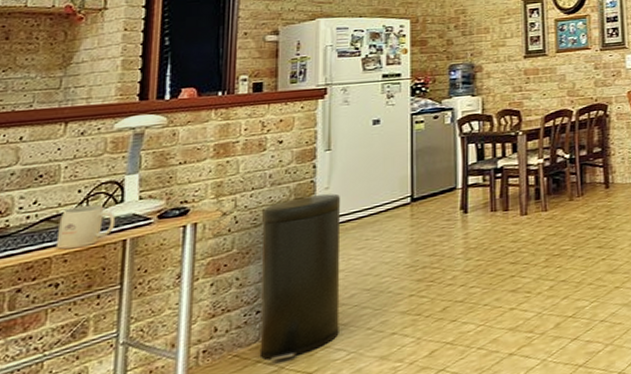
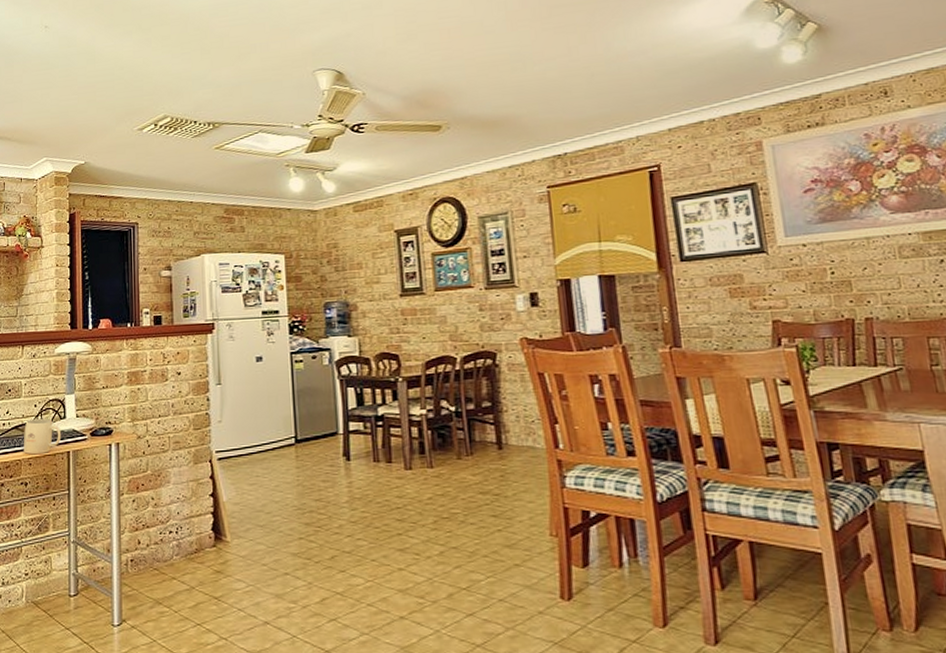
pedal bin: present [259,193,341,362] -> none [169,427,238,580]

